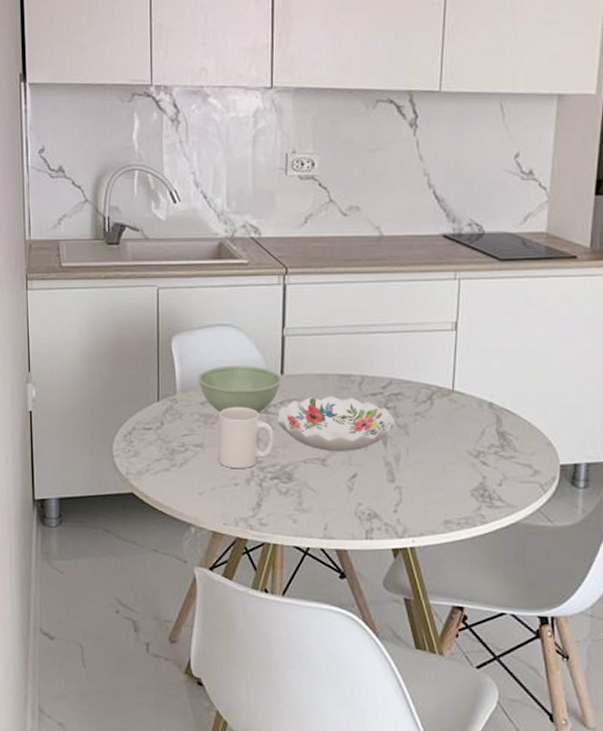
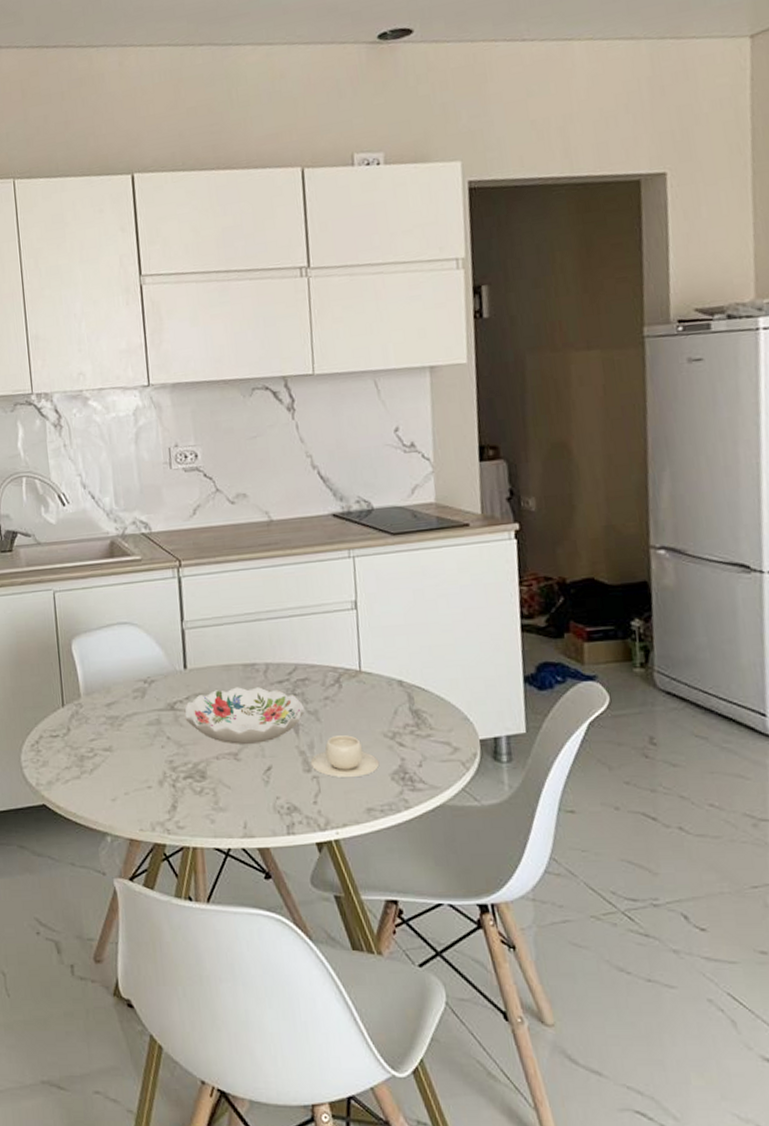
bowl: present [197,366,282,413] -> none [100,662,186,714]
cup: present [218,406,275,469] -> none [125,705,184,771]
teacup: none [395,450,461,491] -> present [310,735,380,778]

